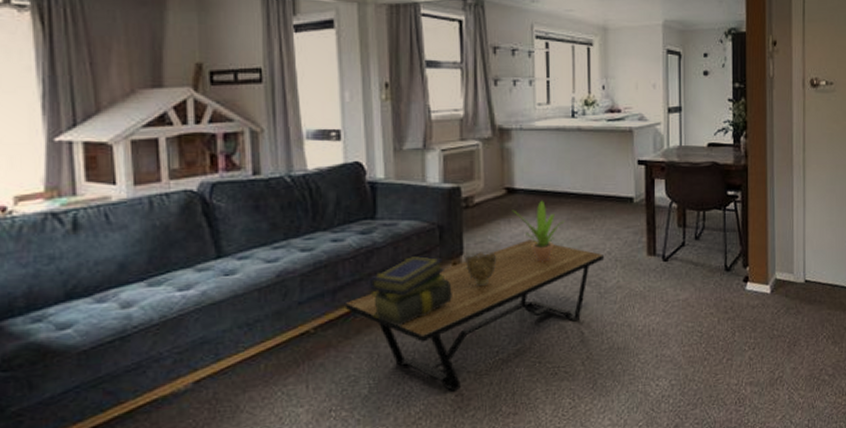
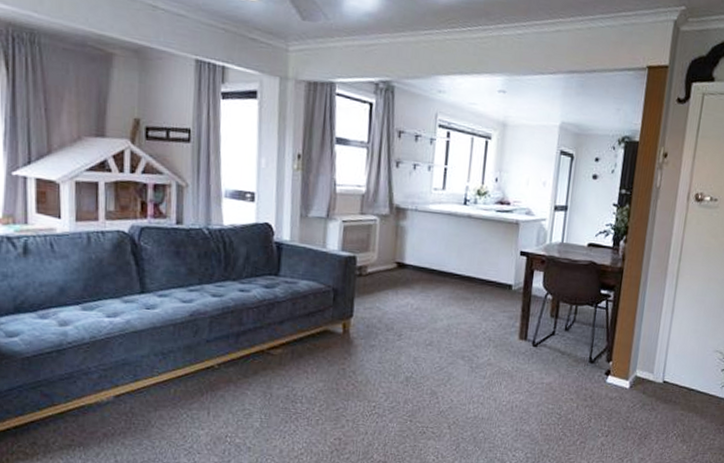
coffee table: present [344,239,605,391] -> none [246,311,480,435]
stack of books: present [370,256,452,326] -> none [269,313,340,372]
decorative bowl: present [466,251,497,287] -> none [354,317,383,348]
potted plant: present [512,200,565,262] -> none [400,277,447,333]

